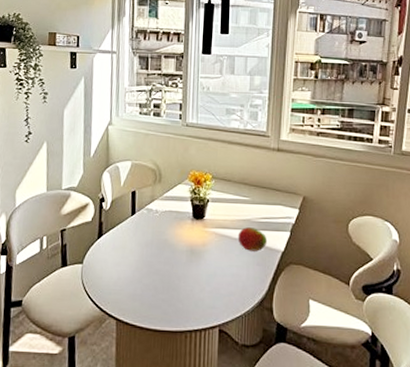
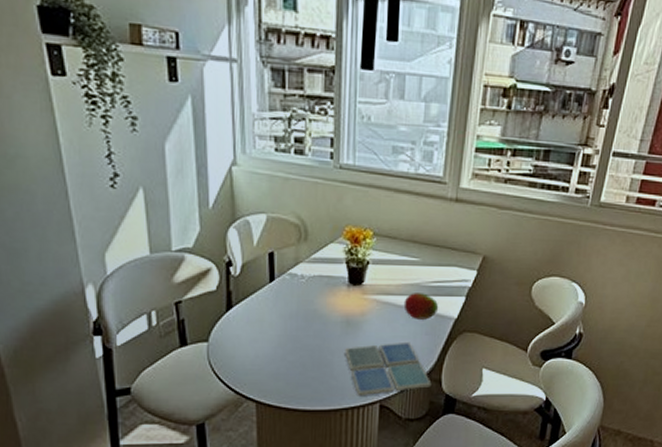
drink coaster: none [189,270,264,320] -> present [345,341,432,397]

